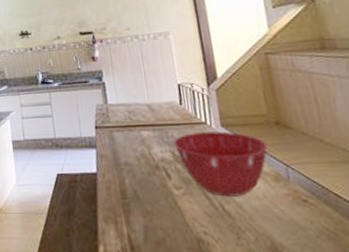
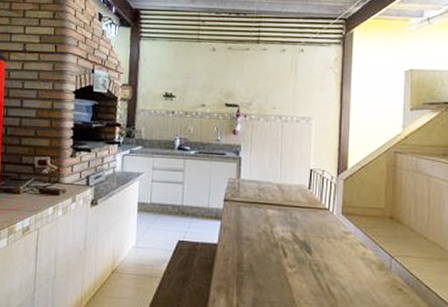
mixing bowl: present [173,131,269,197] -> none [295,217,380,280]

